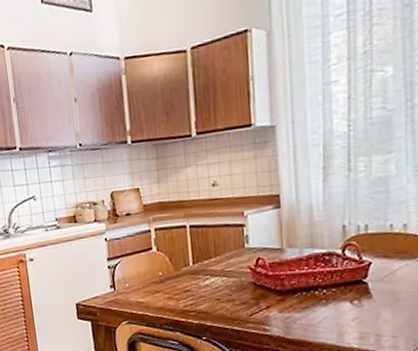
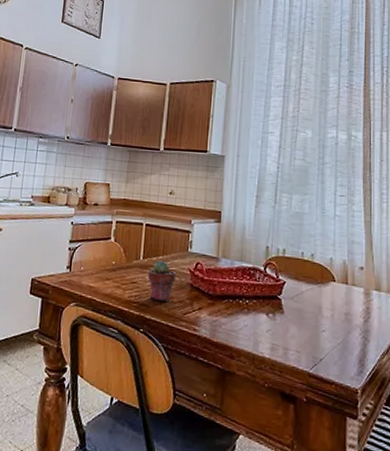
potted succulent: none [201,262,235,306] -> present [148,260,177,301]

